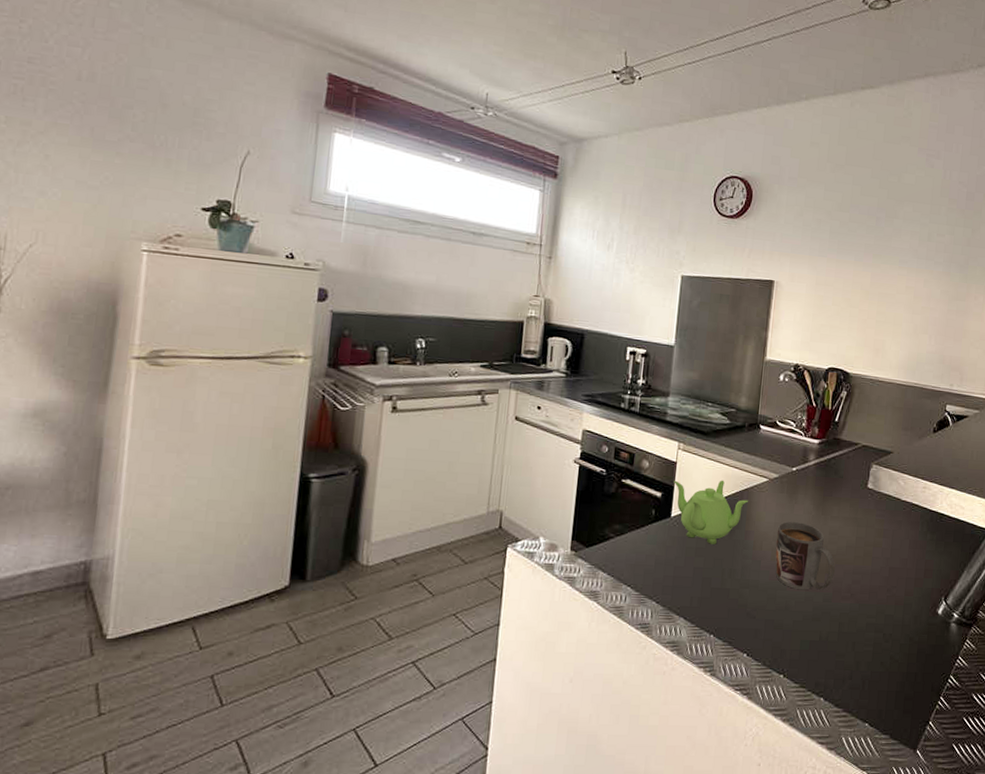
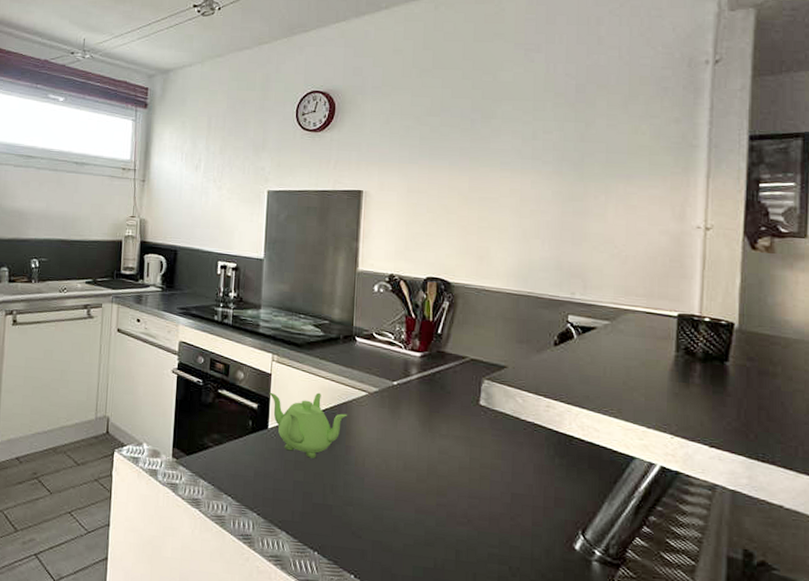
mug: present [775,521,835,590] -> none [379,437,447,513]

